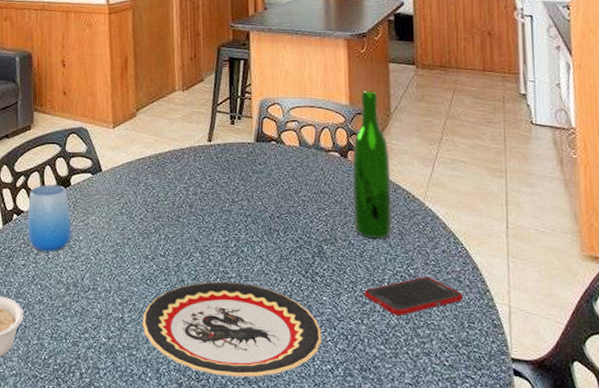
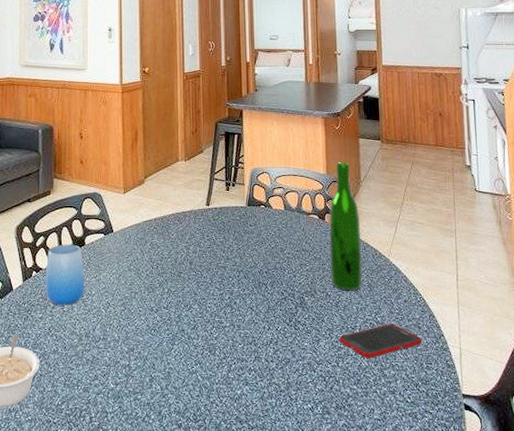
plate: present [142,282,321,378] -> none [146,330,303,418]

